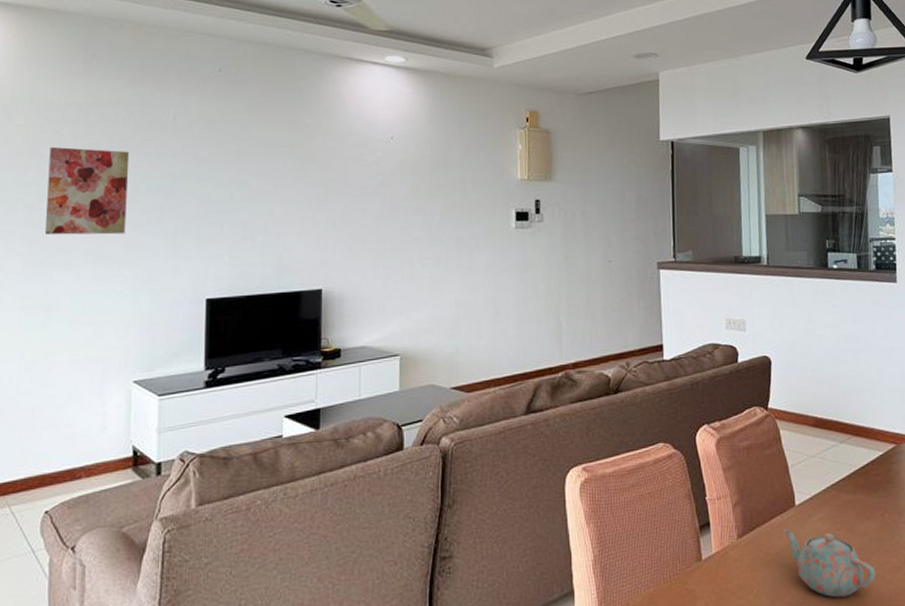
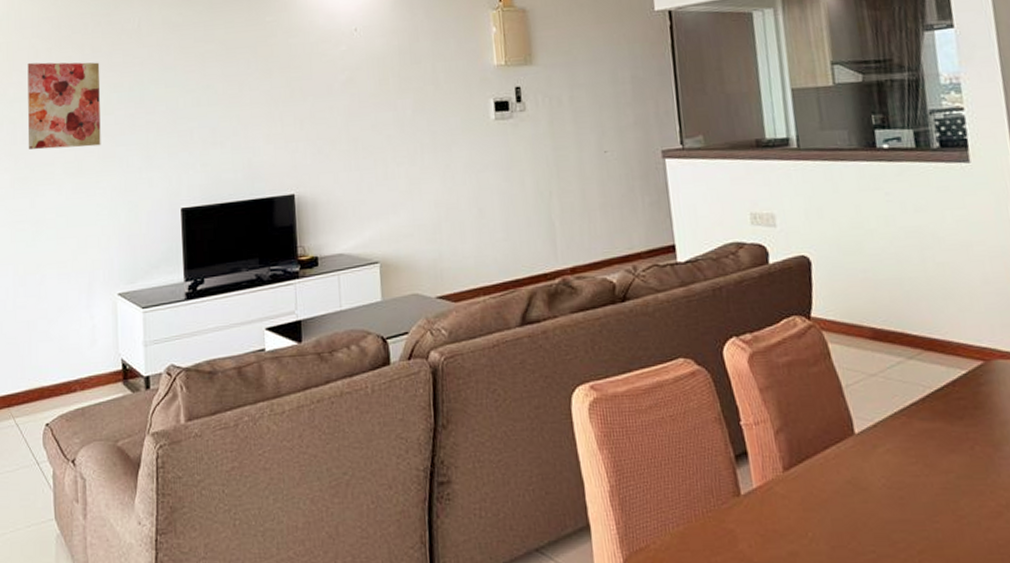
teapot: present [783,529,876,598] -> none [840,462,969,547]

